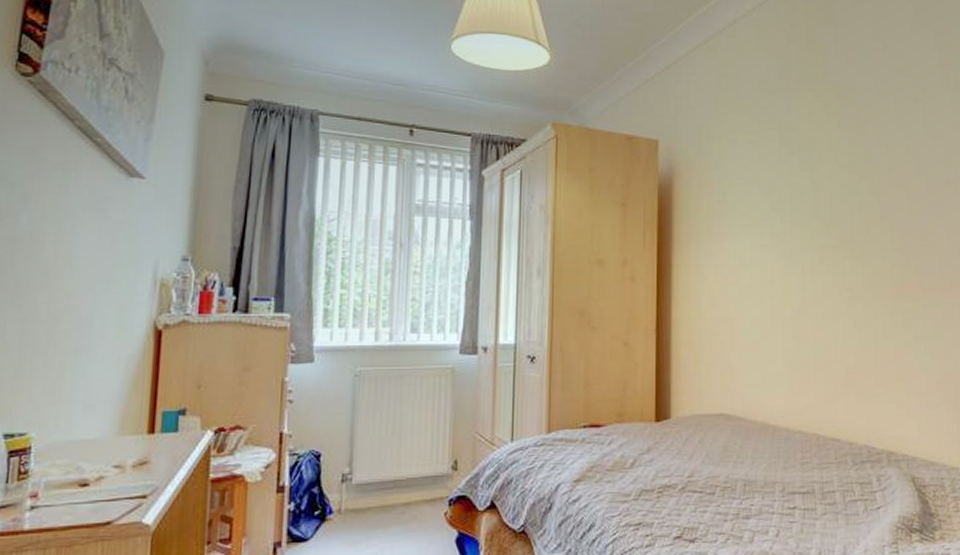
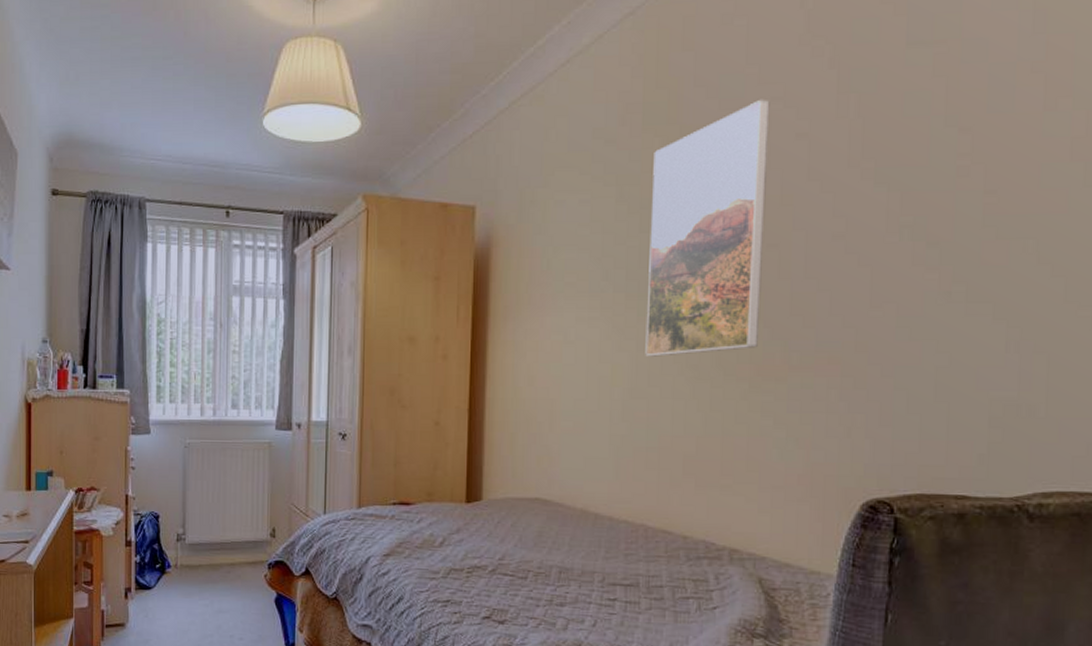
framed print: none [807,68,898,280] -> present [645,99,770,357]

